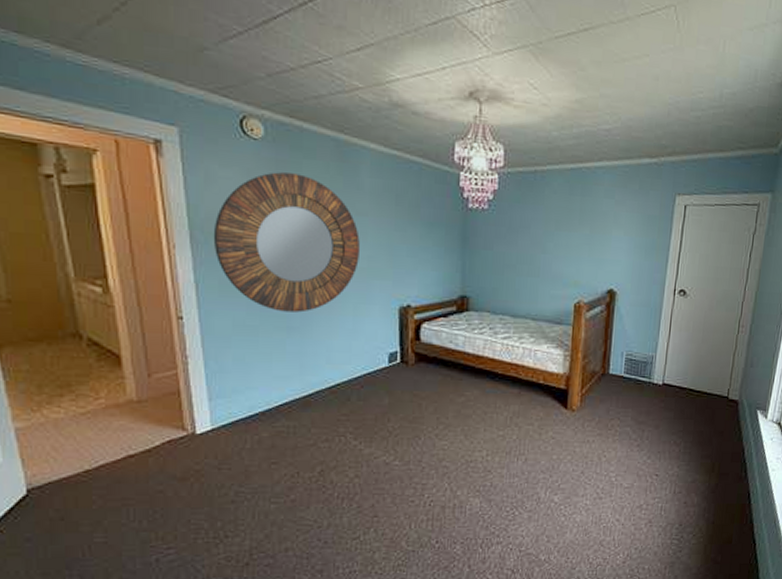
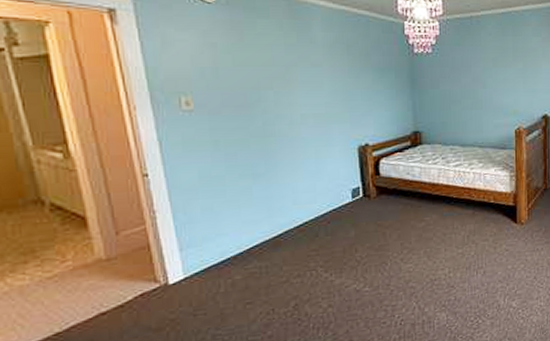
home mirror: present [213,172,360,313] -> none [173,32,317,161]

